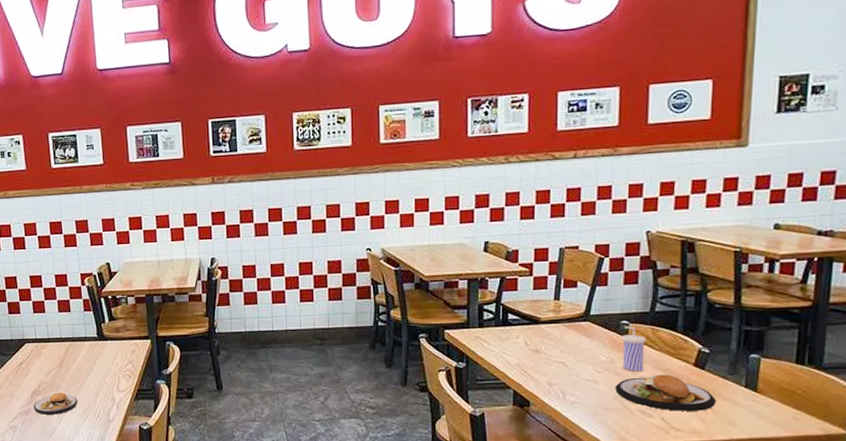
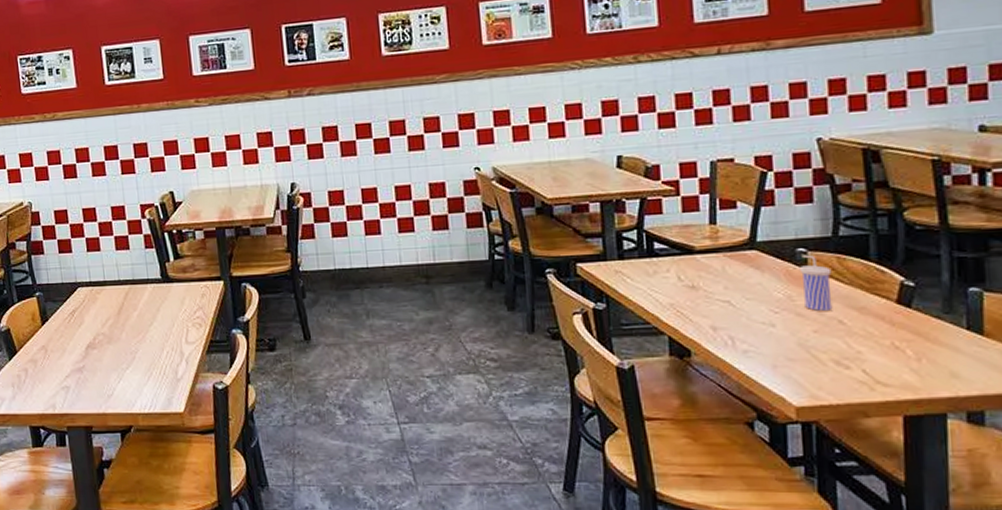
burger: present [33,386,77,415] -> none [88,337,140,372]
burger: present [615,374,716,411] -> none [798,314,931,361]

